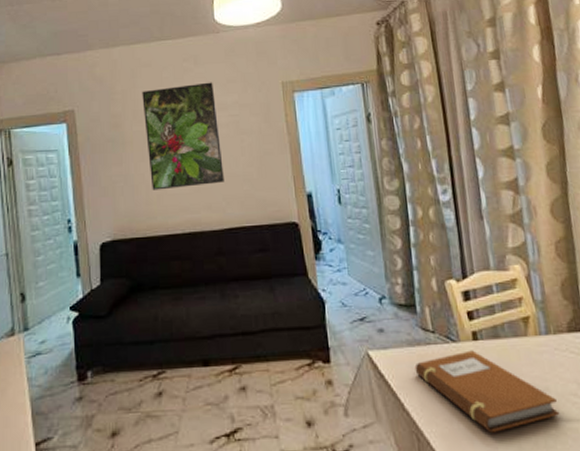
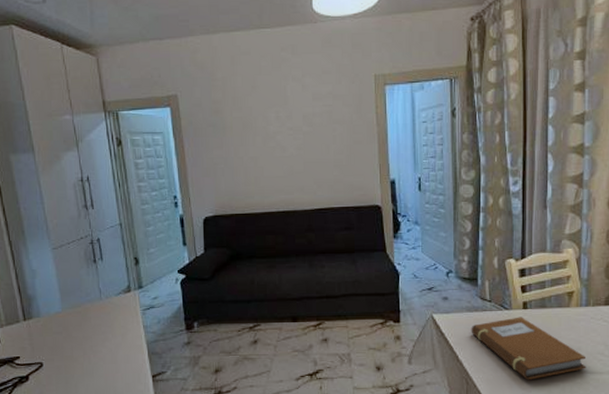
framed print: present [142,82,224,191] -> none [241,72,316,173]

